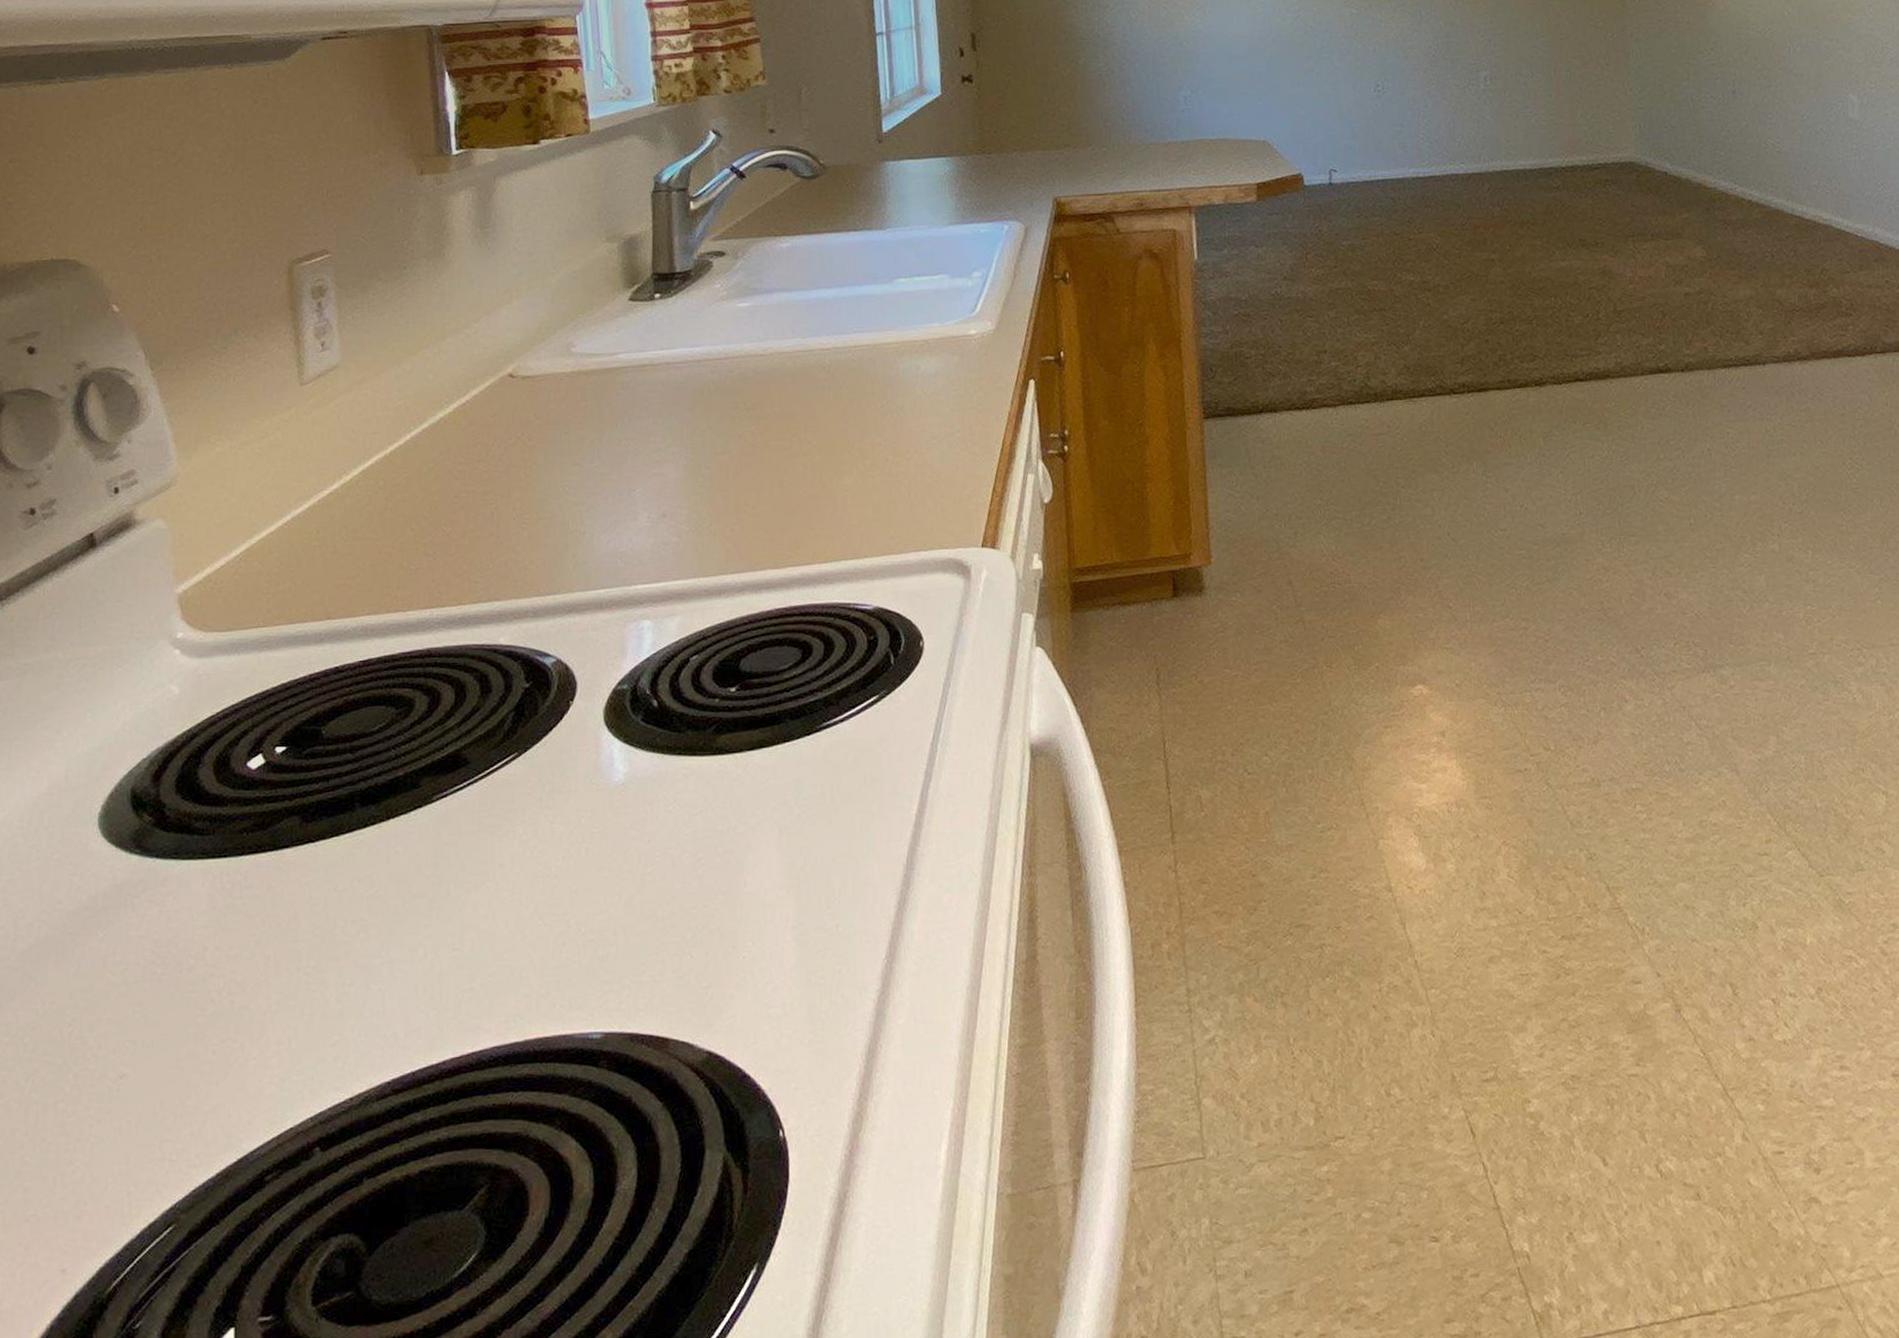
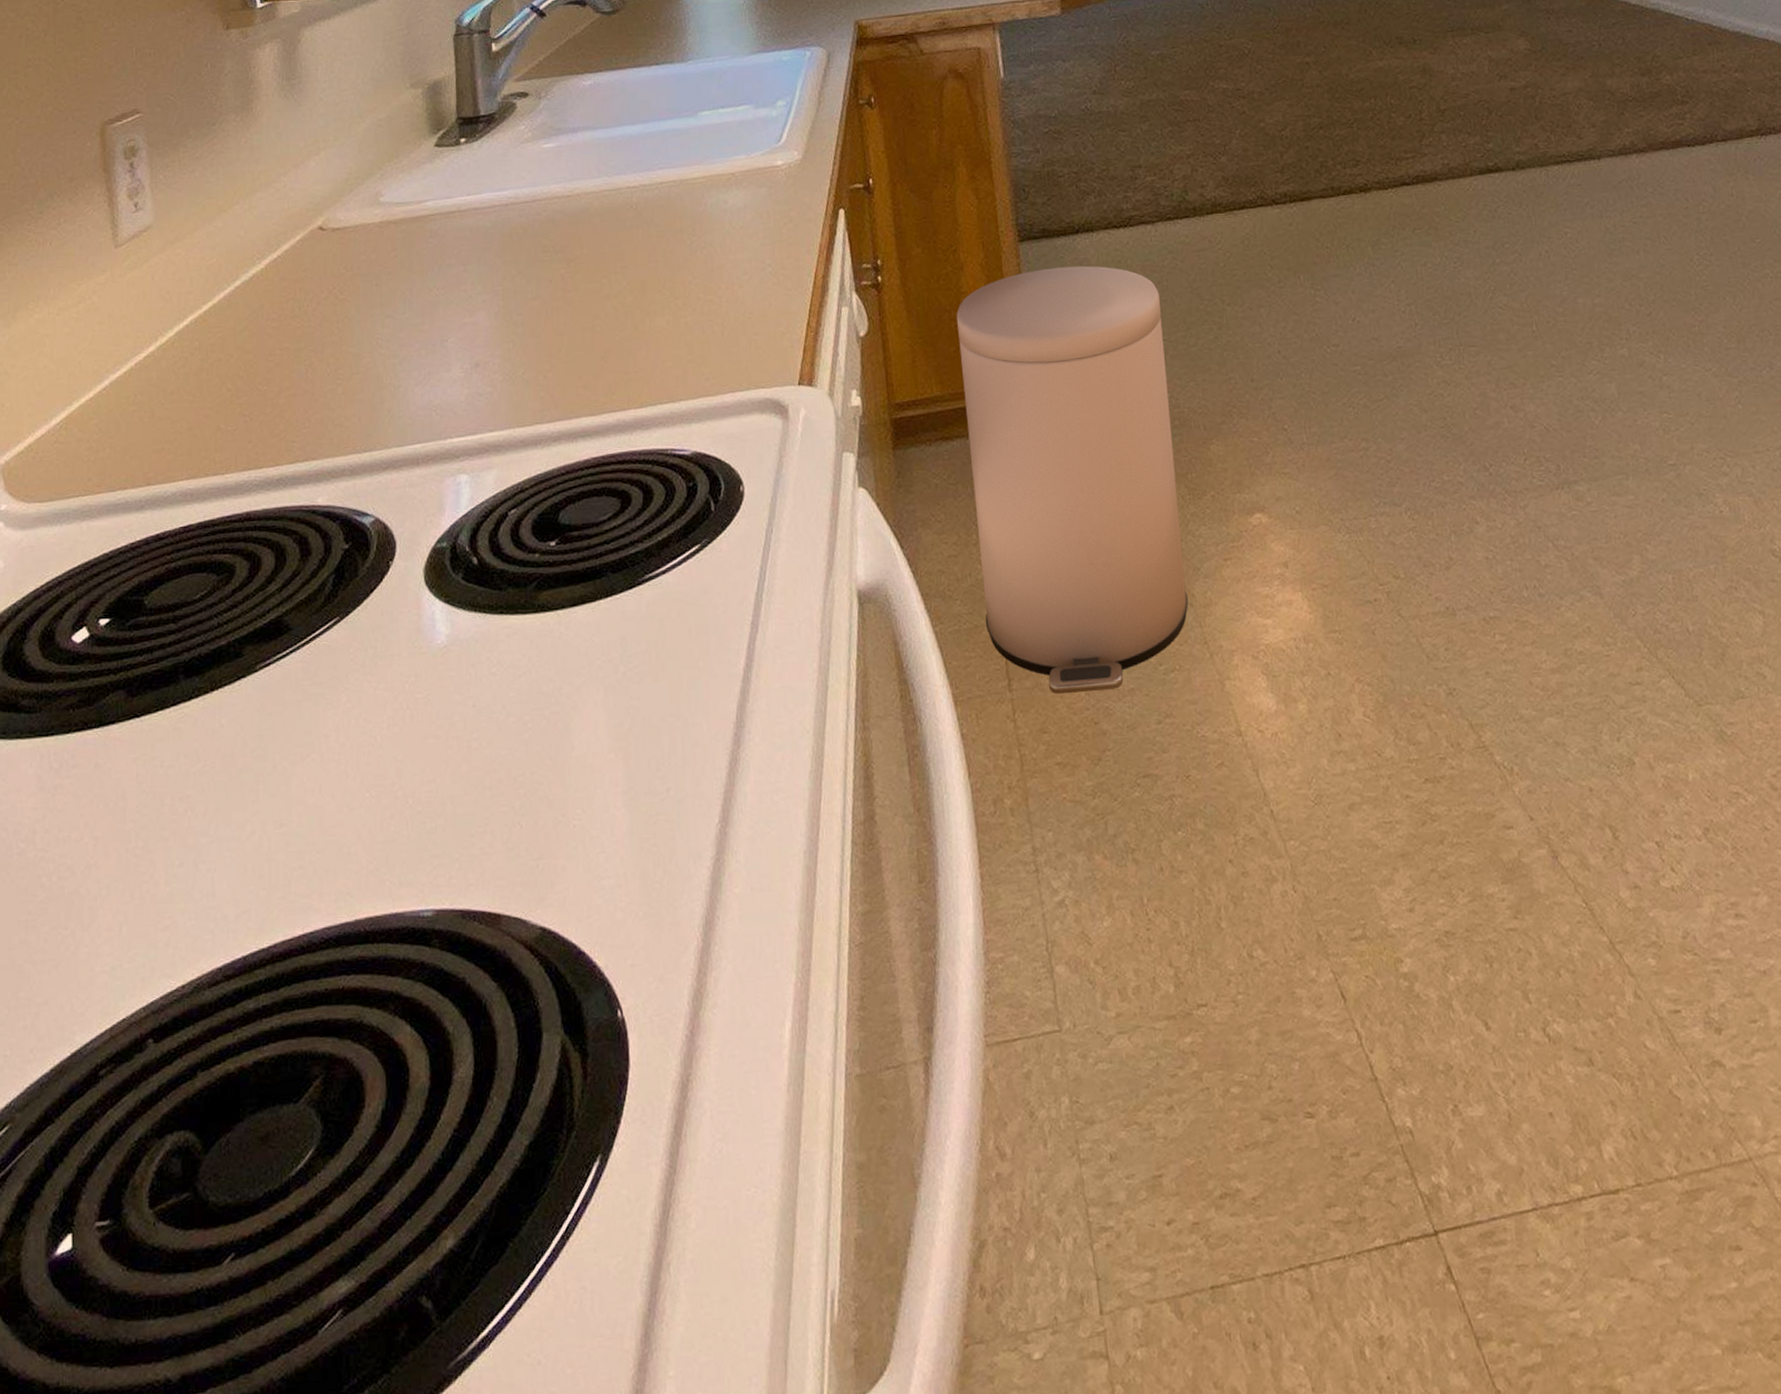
pedal bin: none [1139,444,1348,847] -> present [956,265,1188,694]

